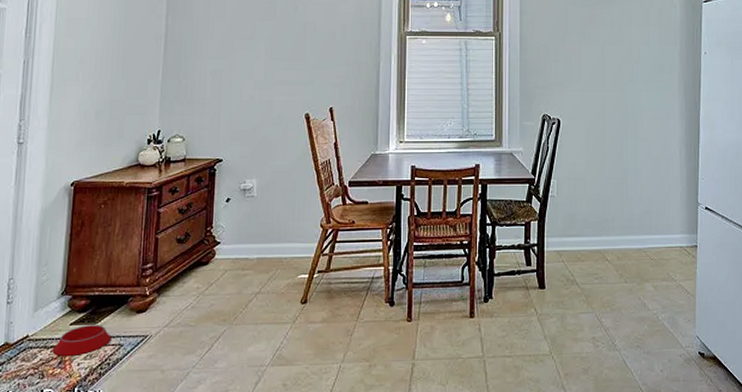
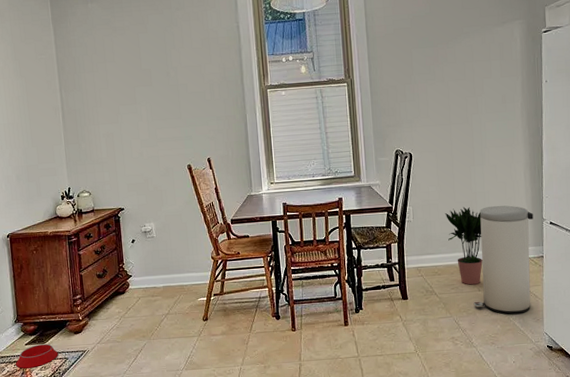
potted plant: none [592,183,632,275] -> present [445,207,483,285]
pedal bin: none [618,184,688,313] -> present [473,205,534,315]

